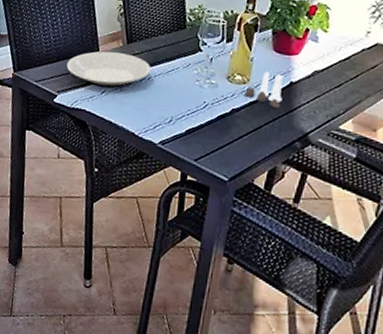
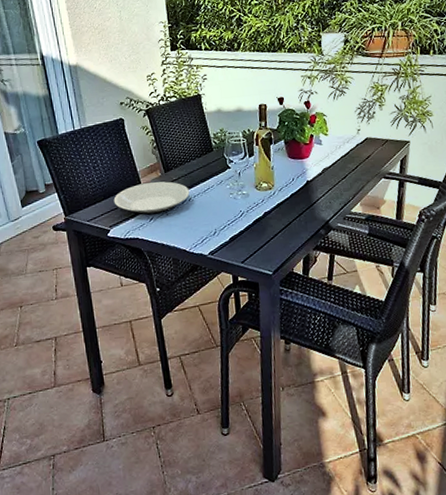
salt and pepper shaker set: present [243,71,284,108] -> none [271,175,303,205]

